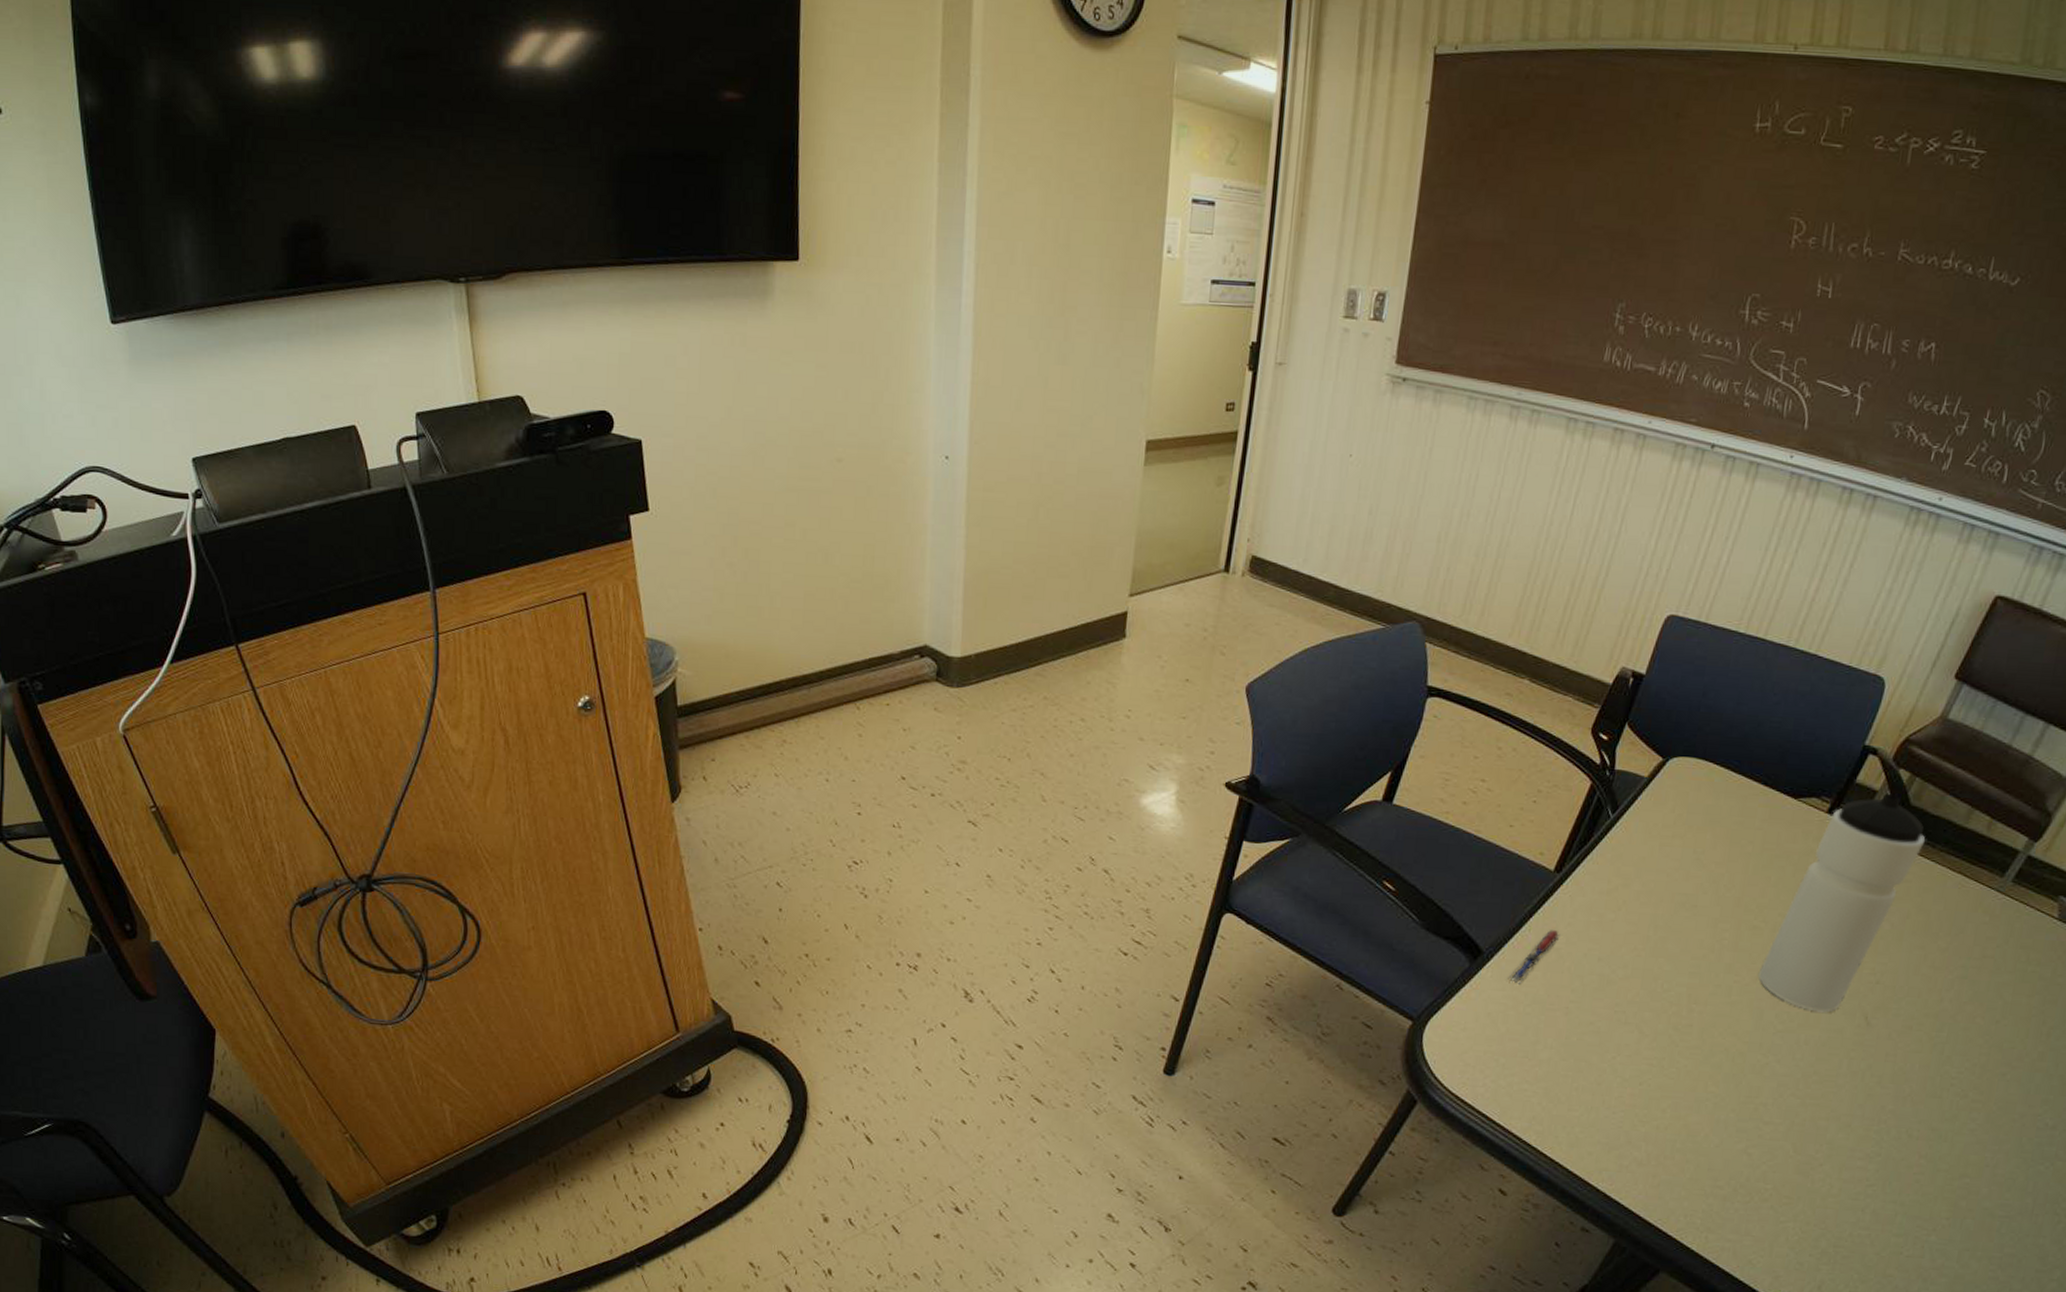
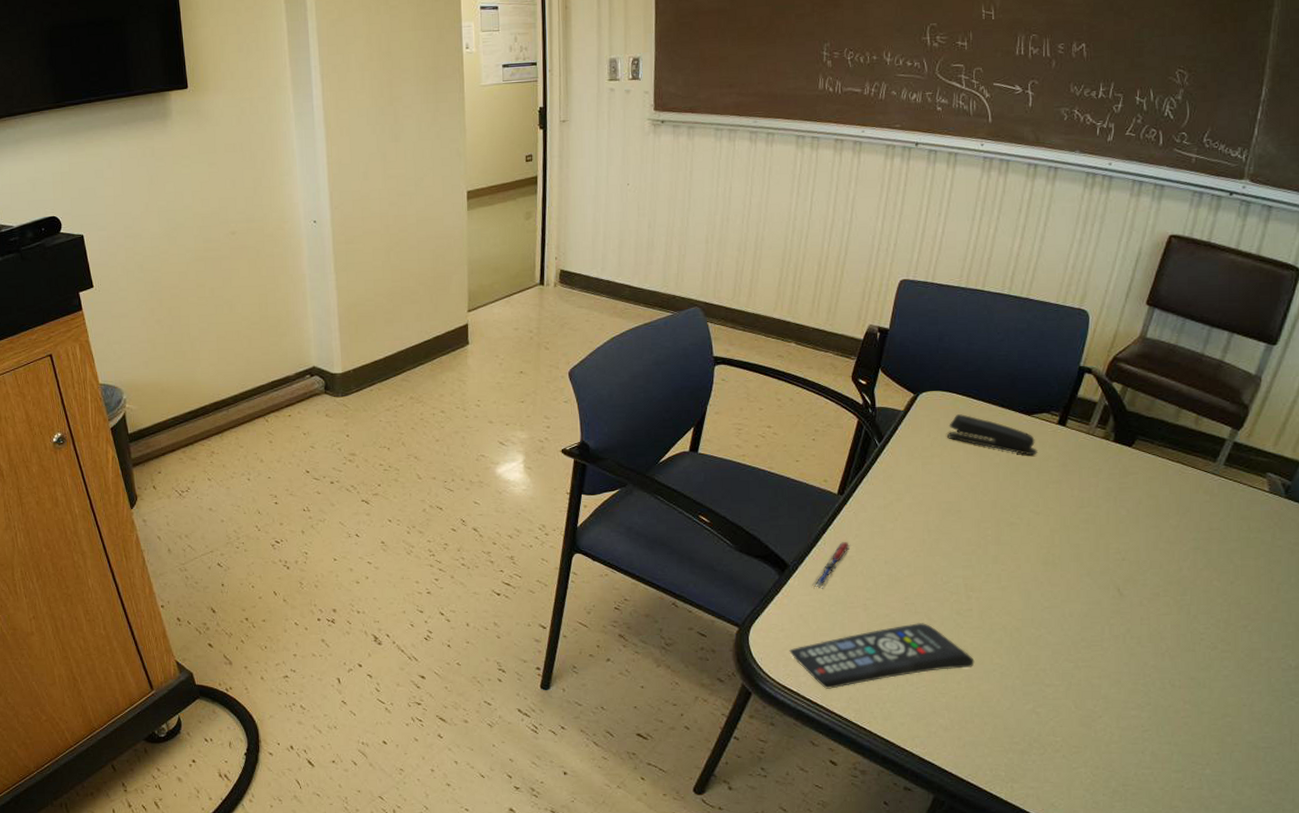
remote control: none [1469,1034,1686,1105] -> present [789,622,975,689]
stapler: none [1693,788,1799,848] -> present [946,414,1038,456]
water bottle: present [1757,793,1926,1013] -> none [1021,403,1145,589]

